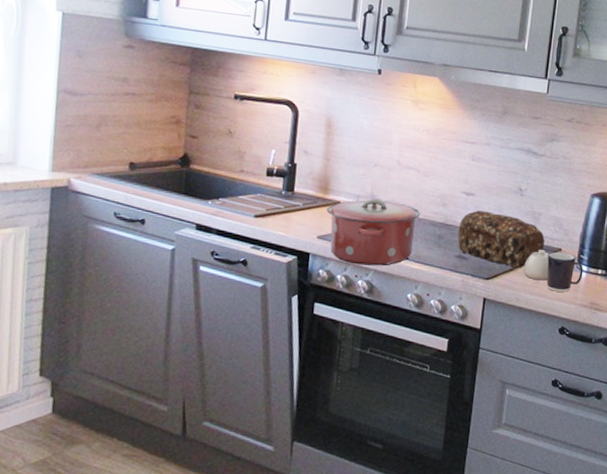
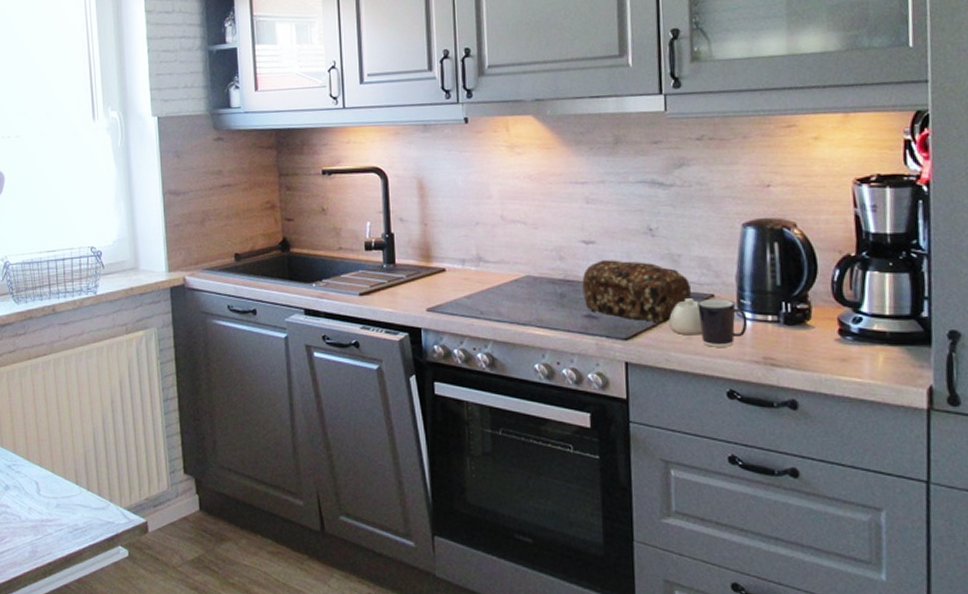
casserole: present [326,198,421,266] -> none [431,260,536,336]

